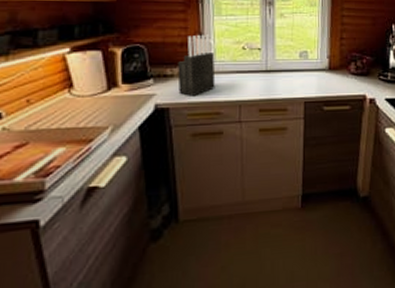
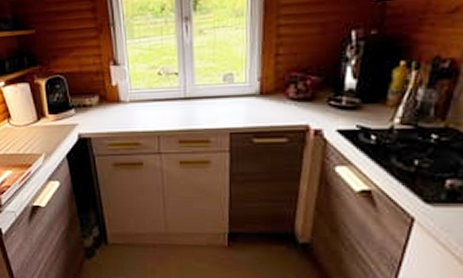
knife block: present [177,34,216,96] -> none [95,60,133,126]

